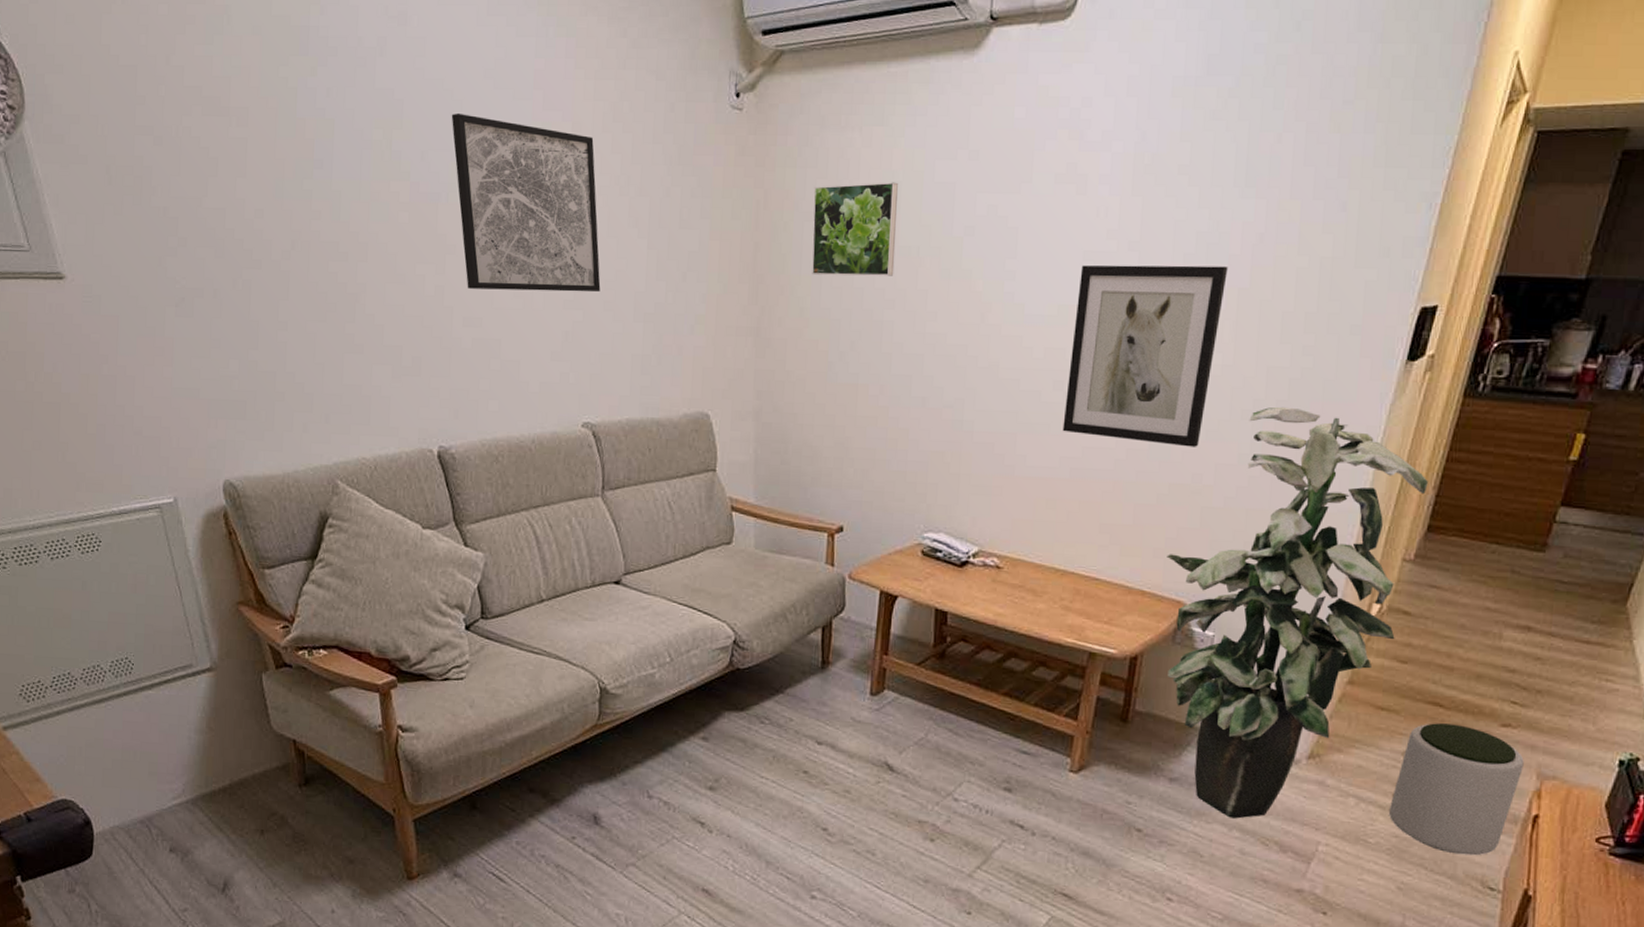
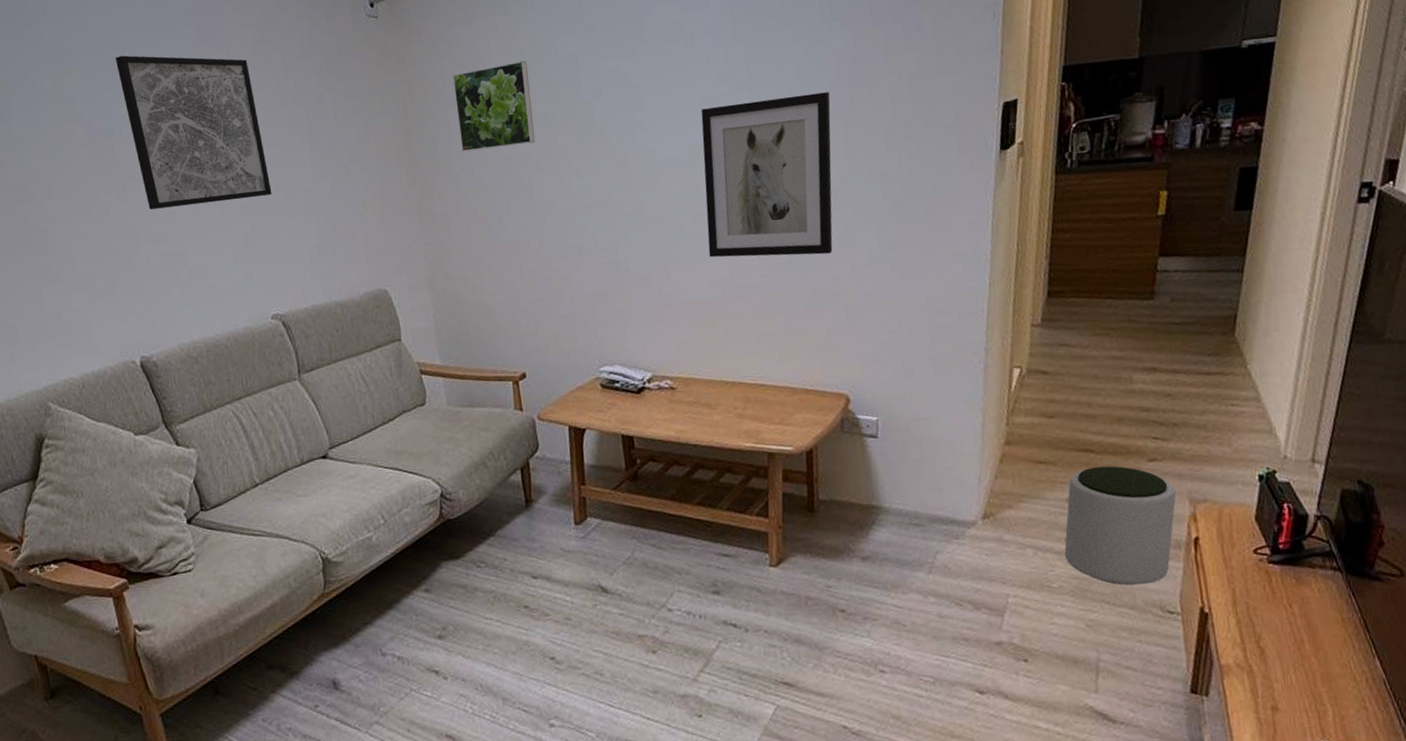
indoor plant: present [1167,406,1428,819] -> none [822,206,1041,586]

